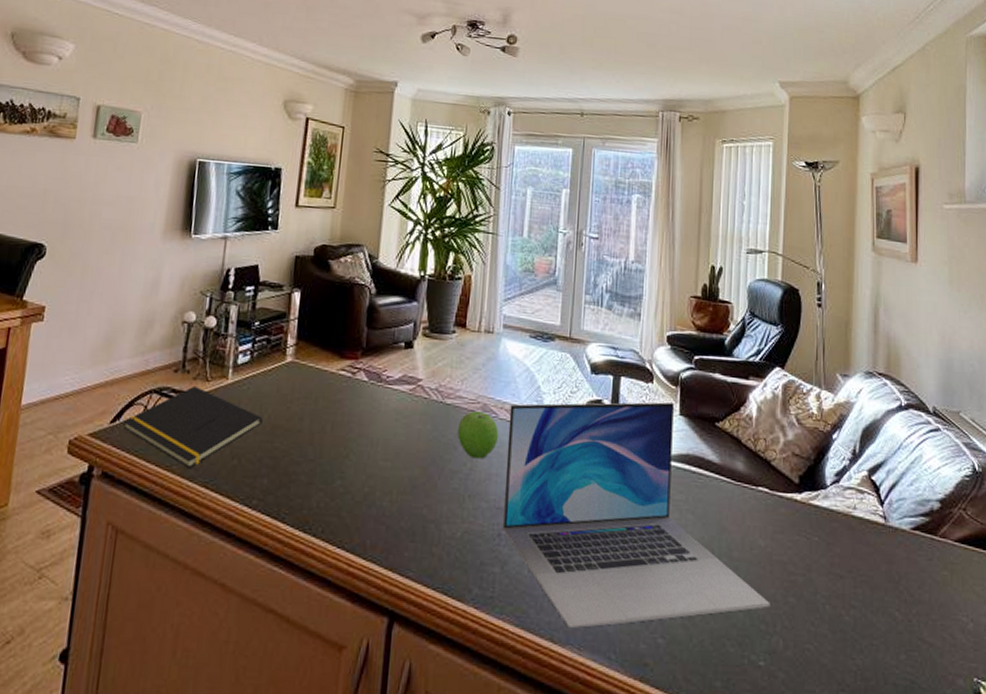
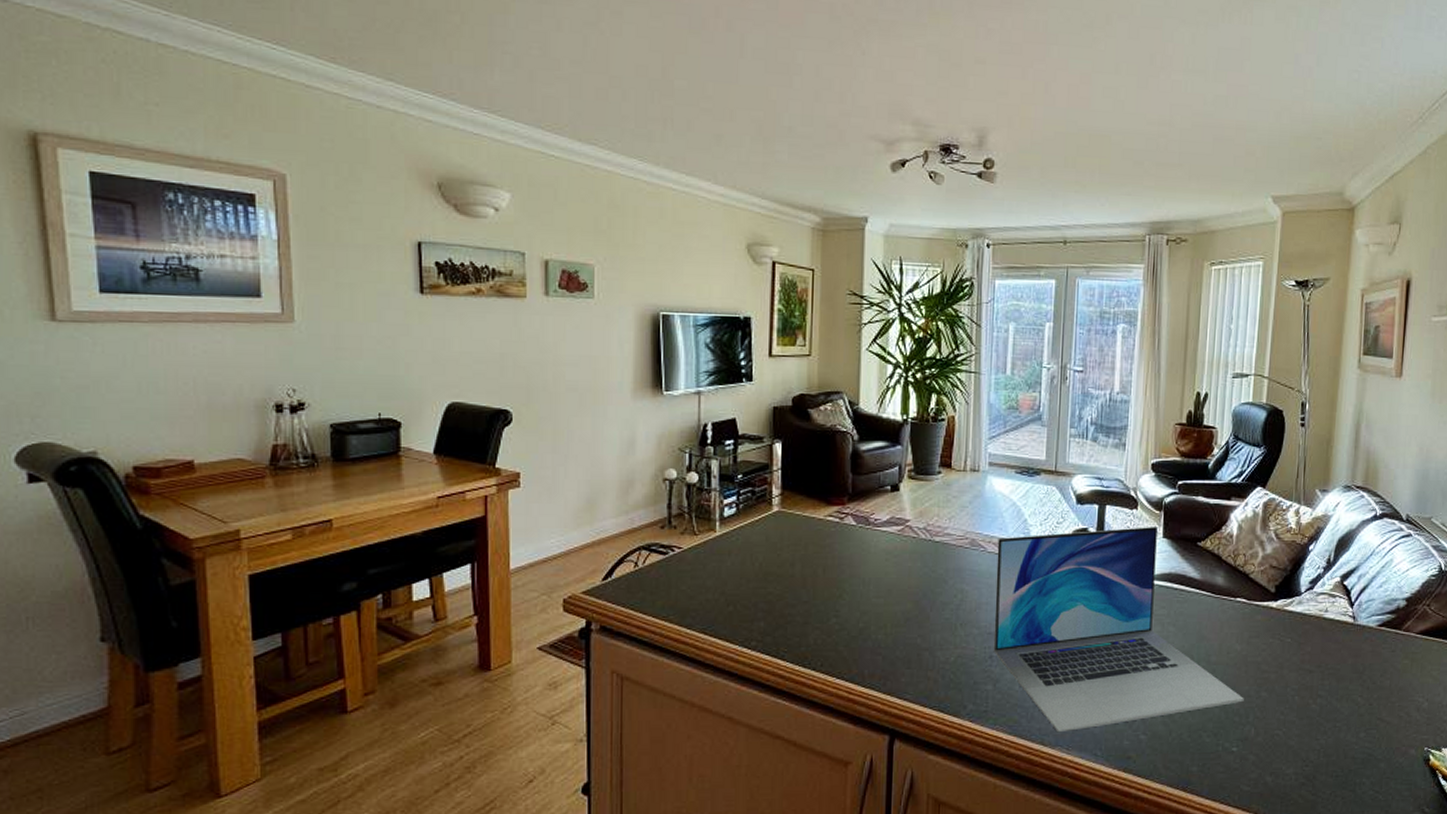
notepad: present [122,385,263,469] -> none [615,540,754,618]
fruit: present [457,411,499,459] -> none [946,547,988,590]

